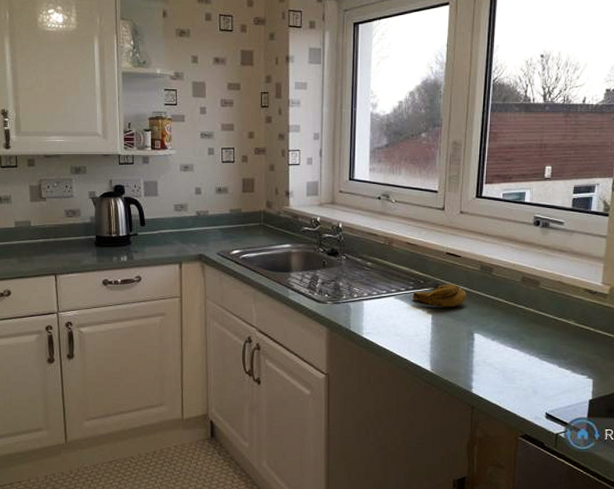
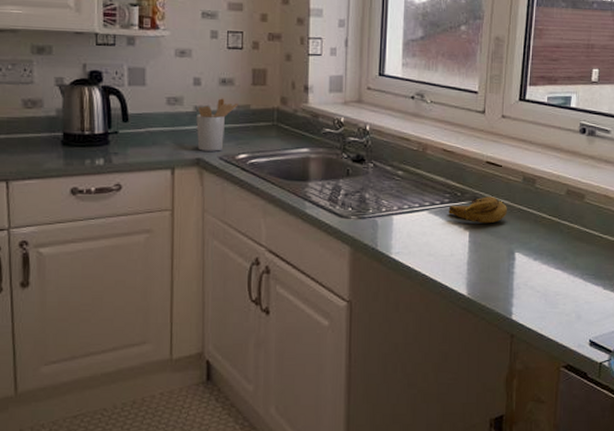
utensil holder: none [198,204,232,248] -> present [196,98,238,151]

